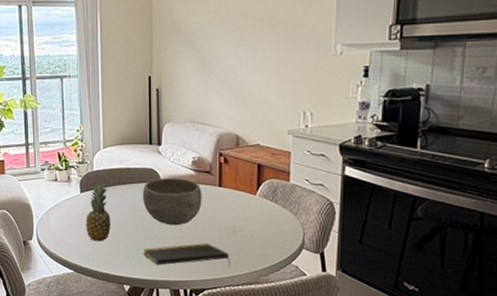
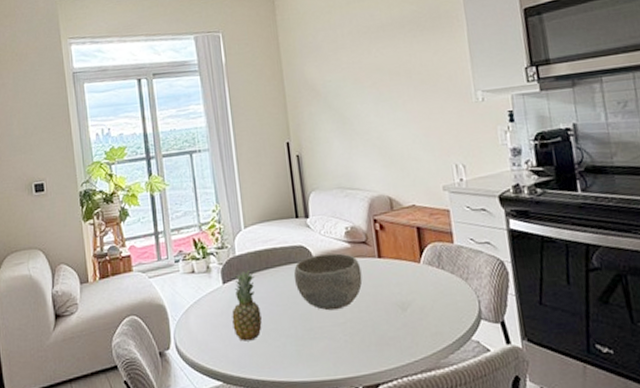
notepad: present [143,243,230,268] -> none [302,327,404,362]

